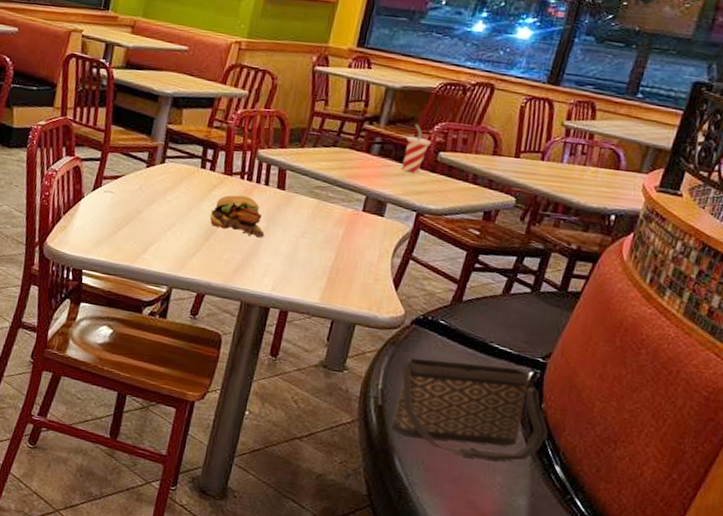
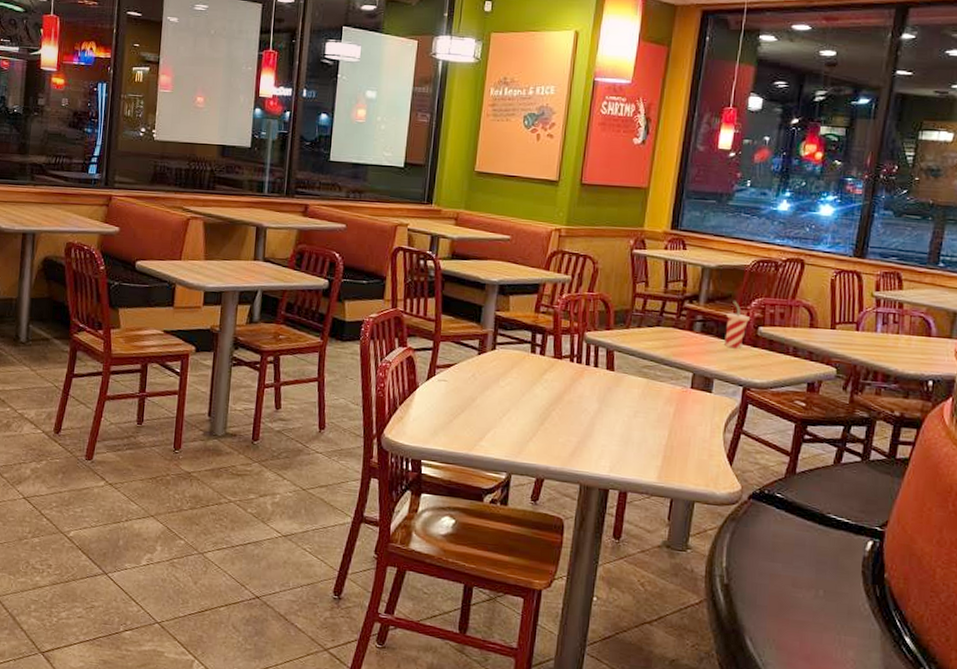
burger: present [209,195,265,237] -> none [543,378,598,419]
handbag: present [391,357,548,461] -> none [739,533,893,636]

